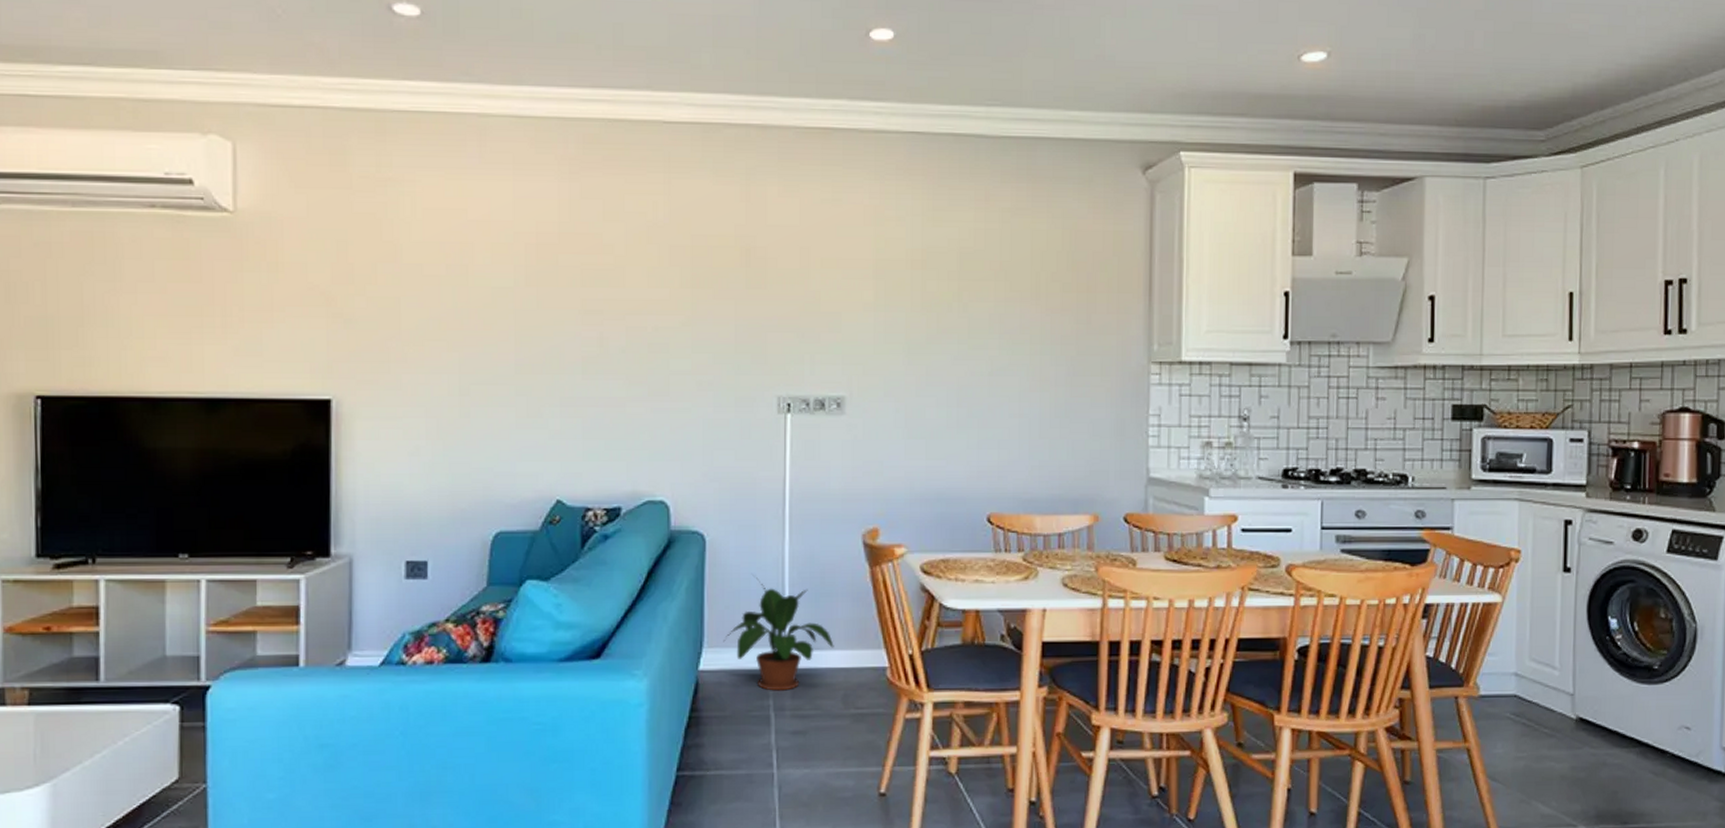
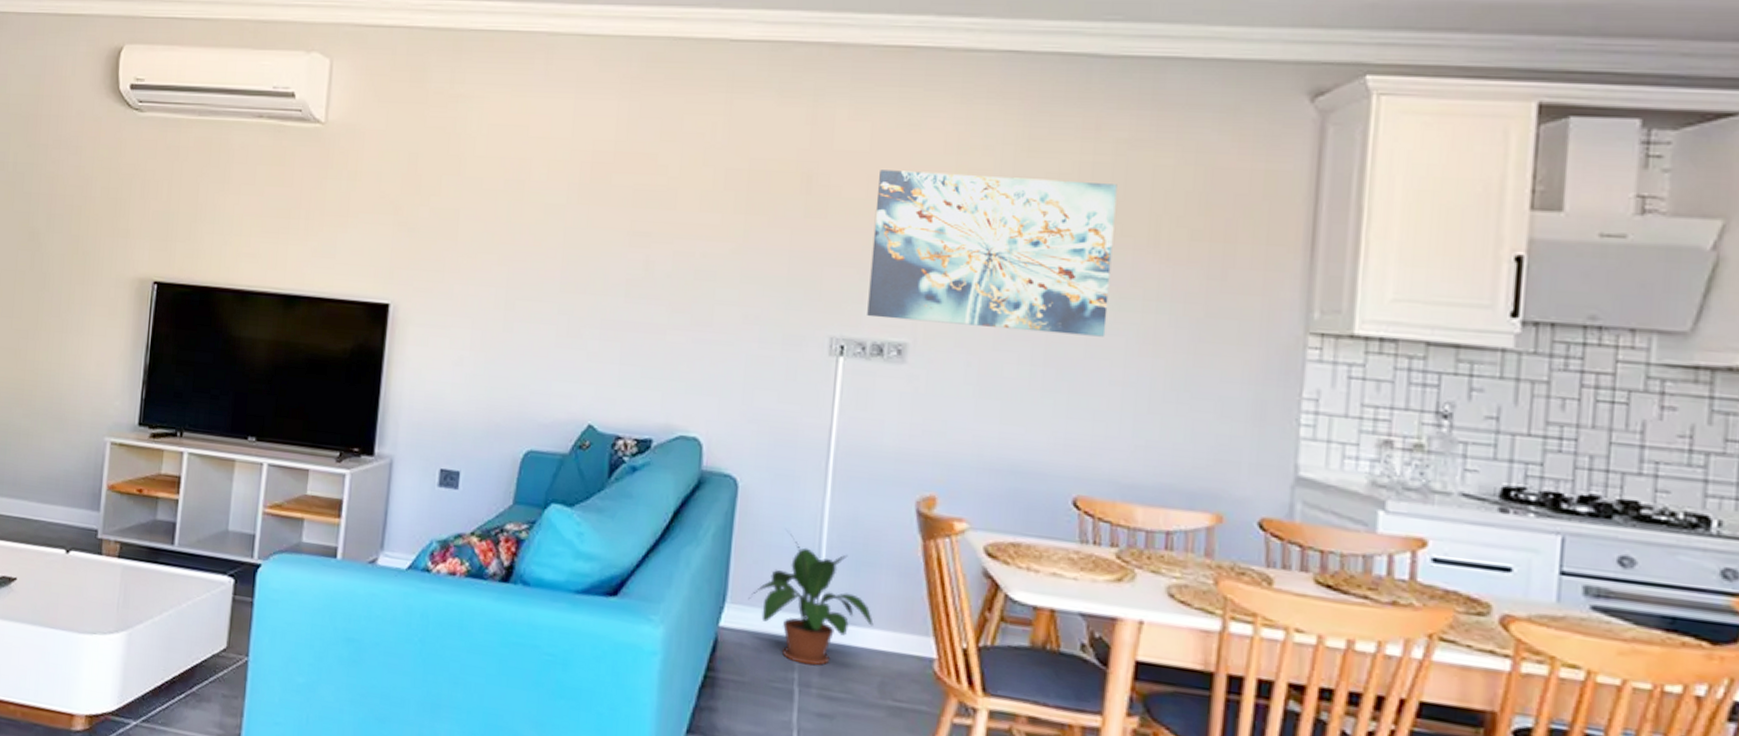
wall art: none [808,242,1005,378] -> present [867,170,1117,337]

